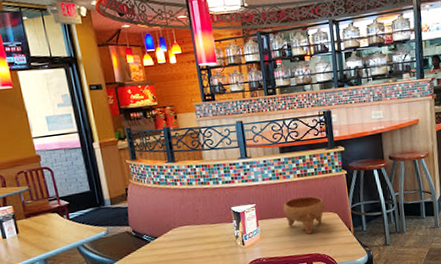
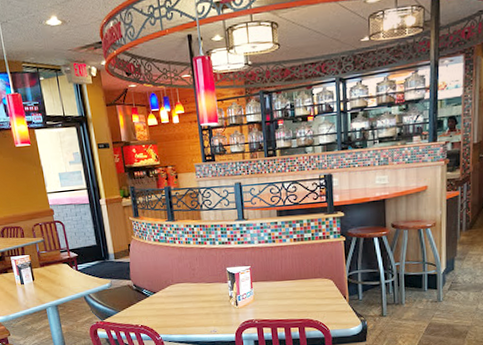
bowl: present [283,196,325,234] -> none [277,261,320,300]

